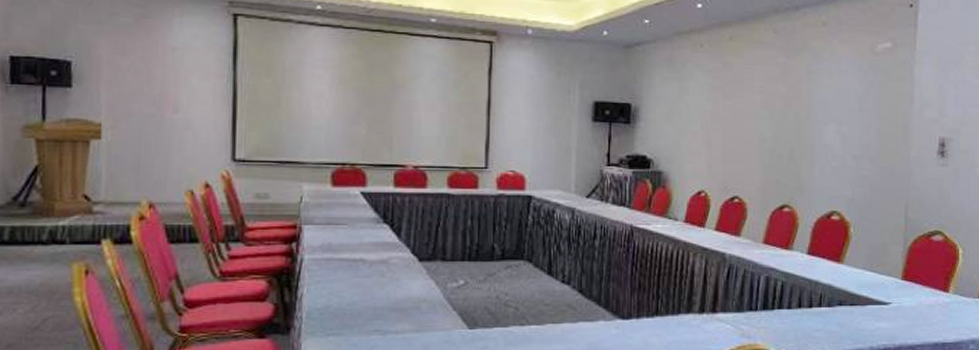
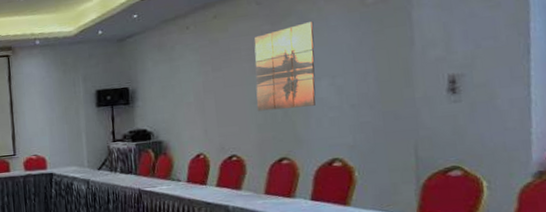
wall art: none [764,61,826,152] -> present [254,21,316,112]

